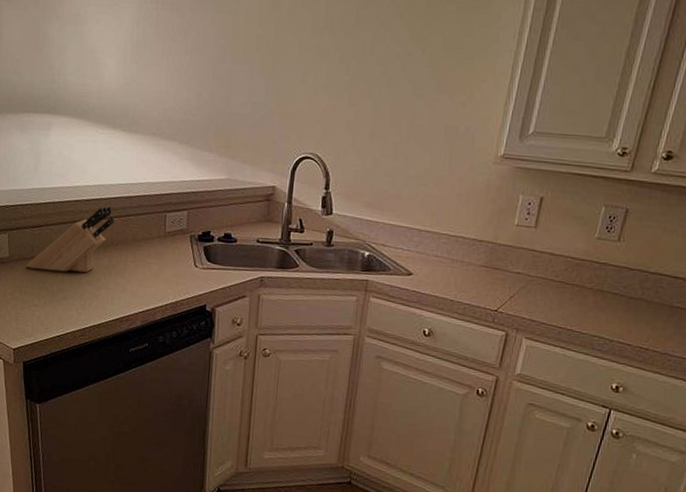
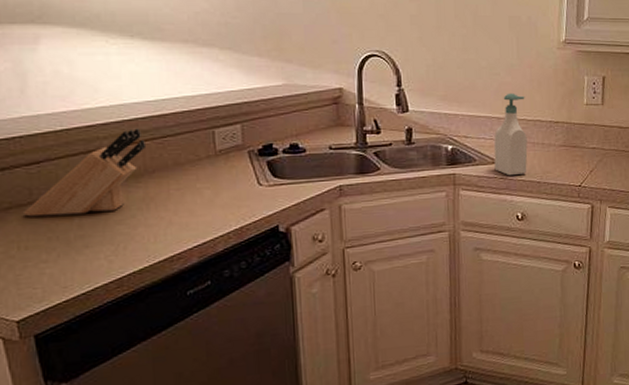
soap bottle: none [408,205,451,290] -> present [494,93,528,176]

